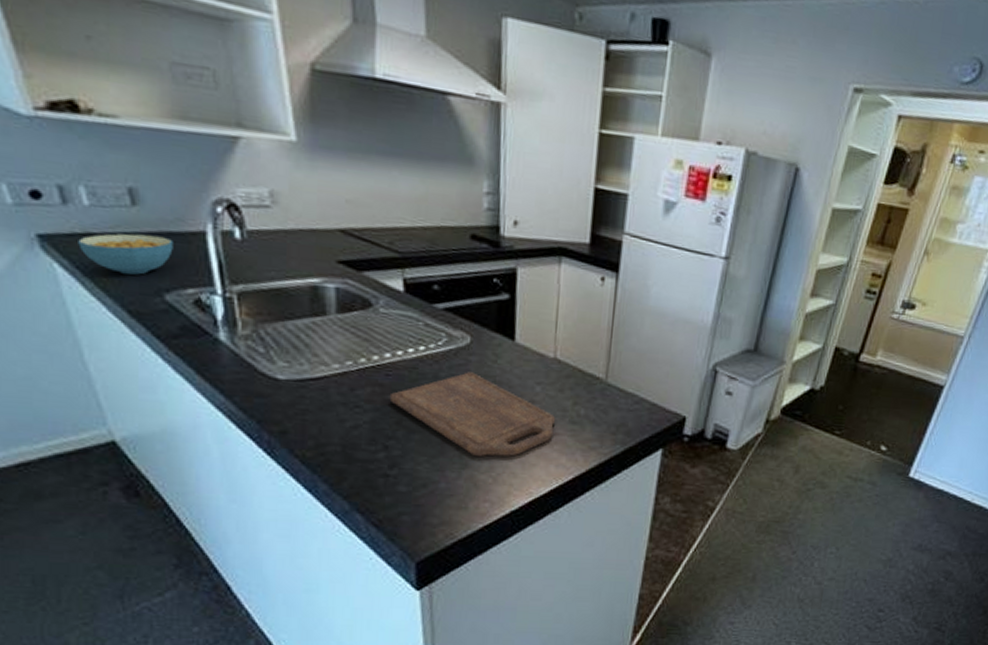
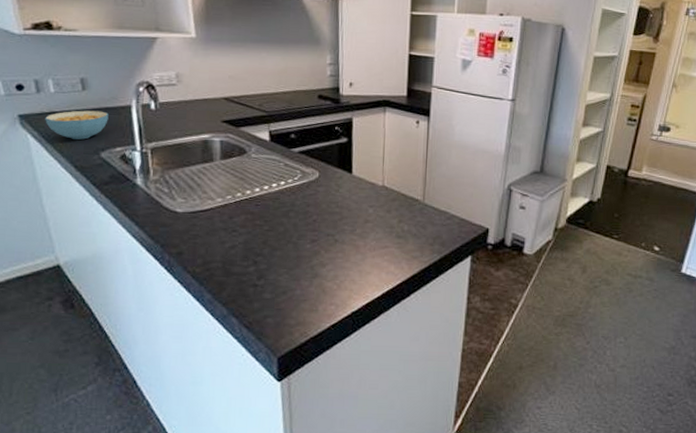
cutting board: present [389,372,556,458] -> none [258,200,386,268]

